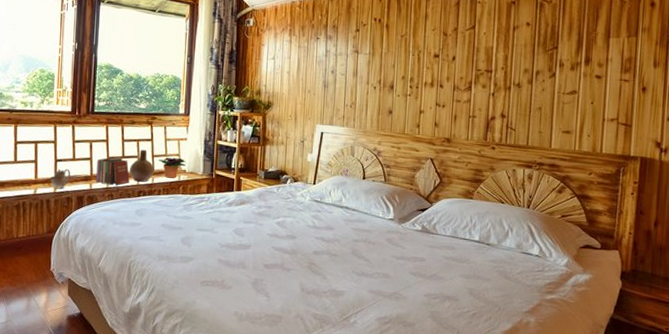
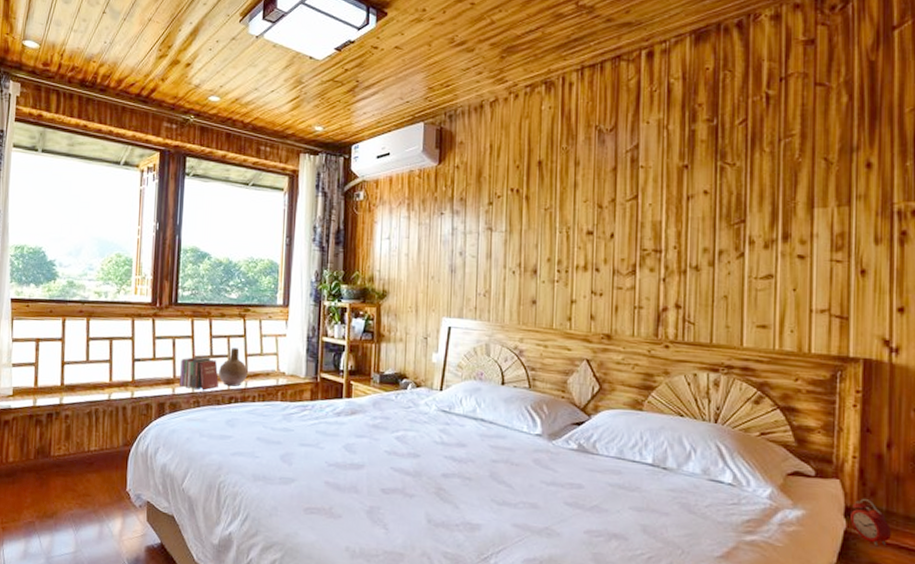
teapot: present [50,169,71,189] -> none [126,370,151,394]
potted flower: present [158,157,186,178] -> none [252,356,285,382]
alarm clock: none [625,264,654,301] -> present [850,498,891,547]

